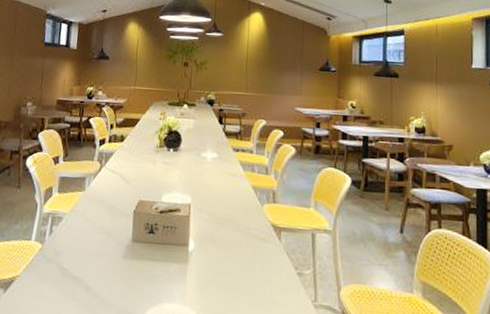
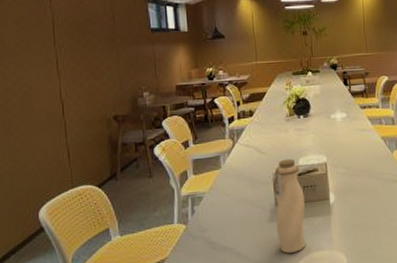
water bottle: none [129,192,163,299] -> present [271,158,306,253]

